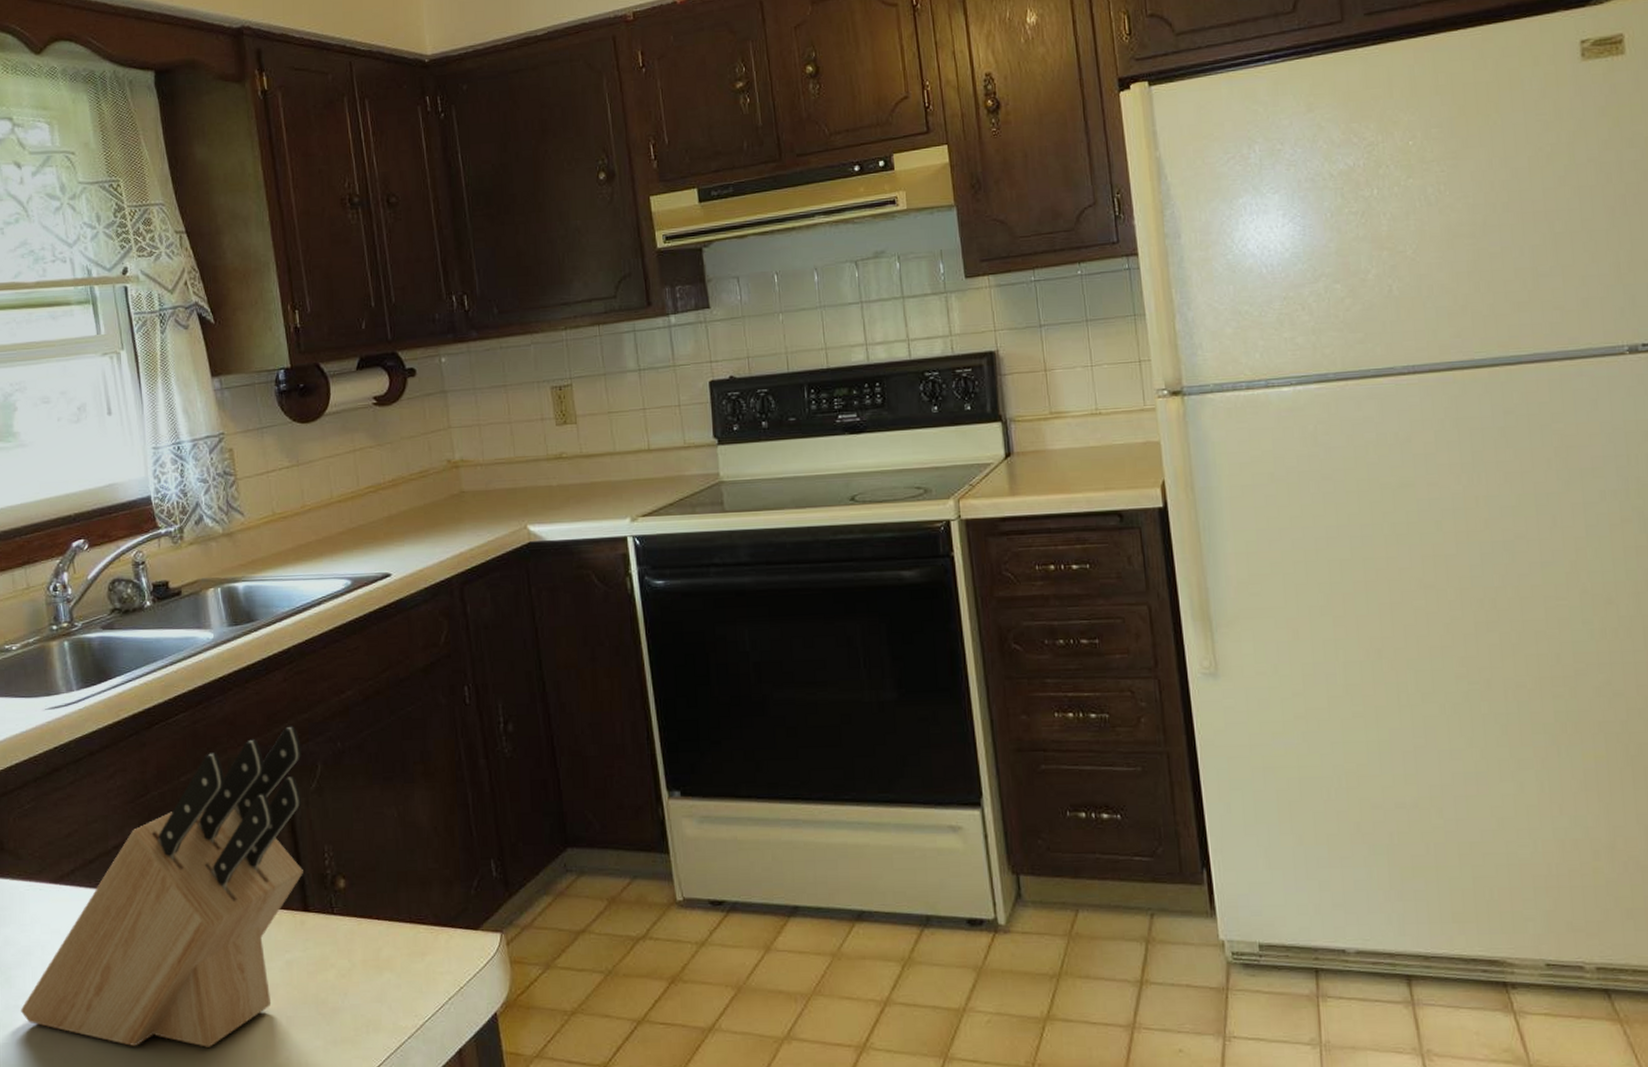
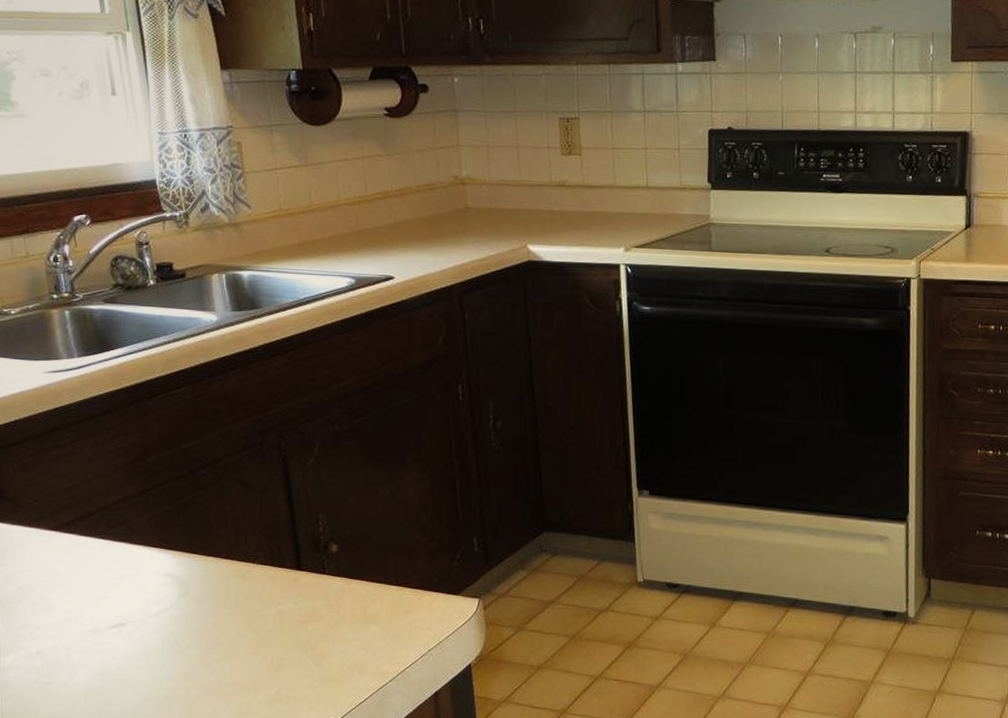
knife block: present [21,726,303,1047] -> none [21,407,300,680]

